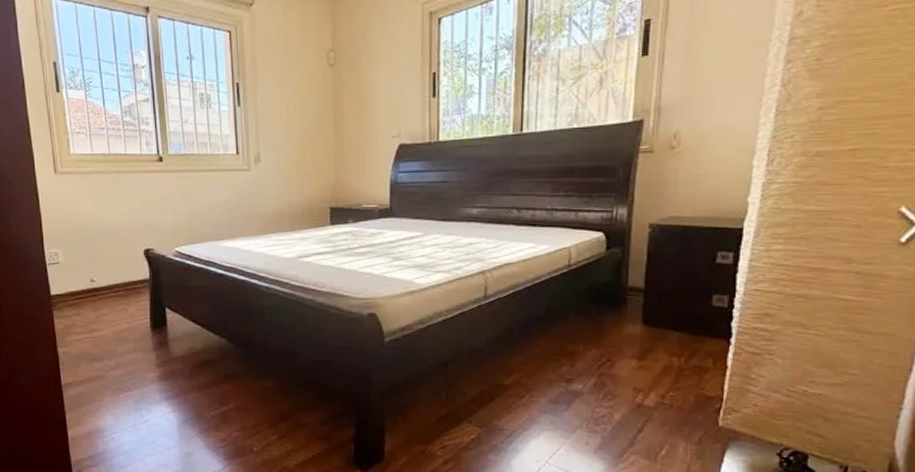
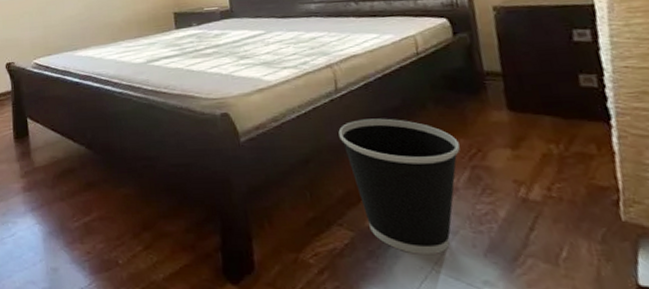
wastebasket: none [481,326,591,450] -> present [338,118,460,254]

